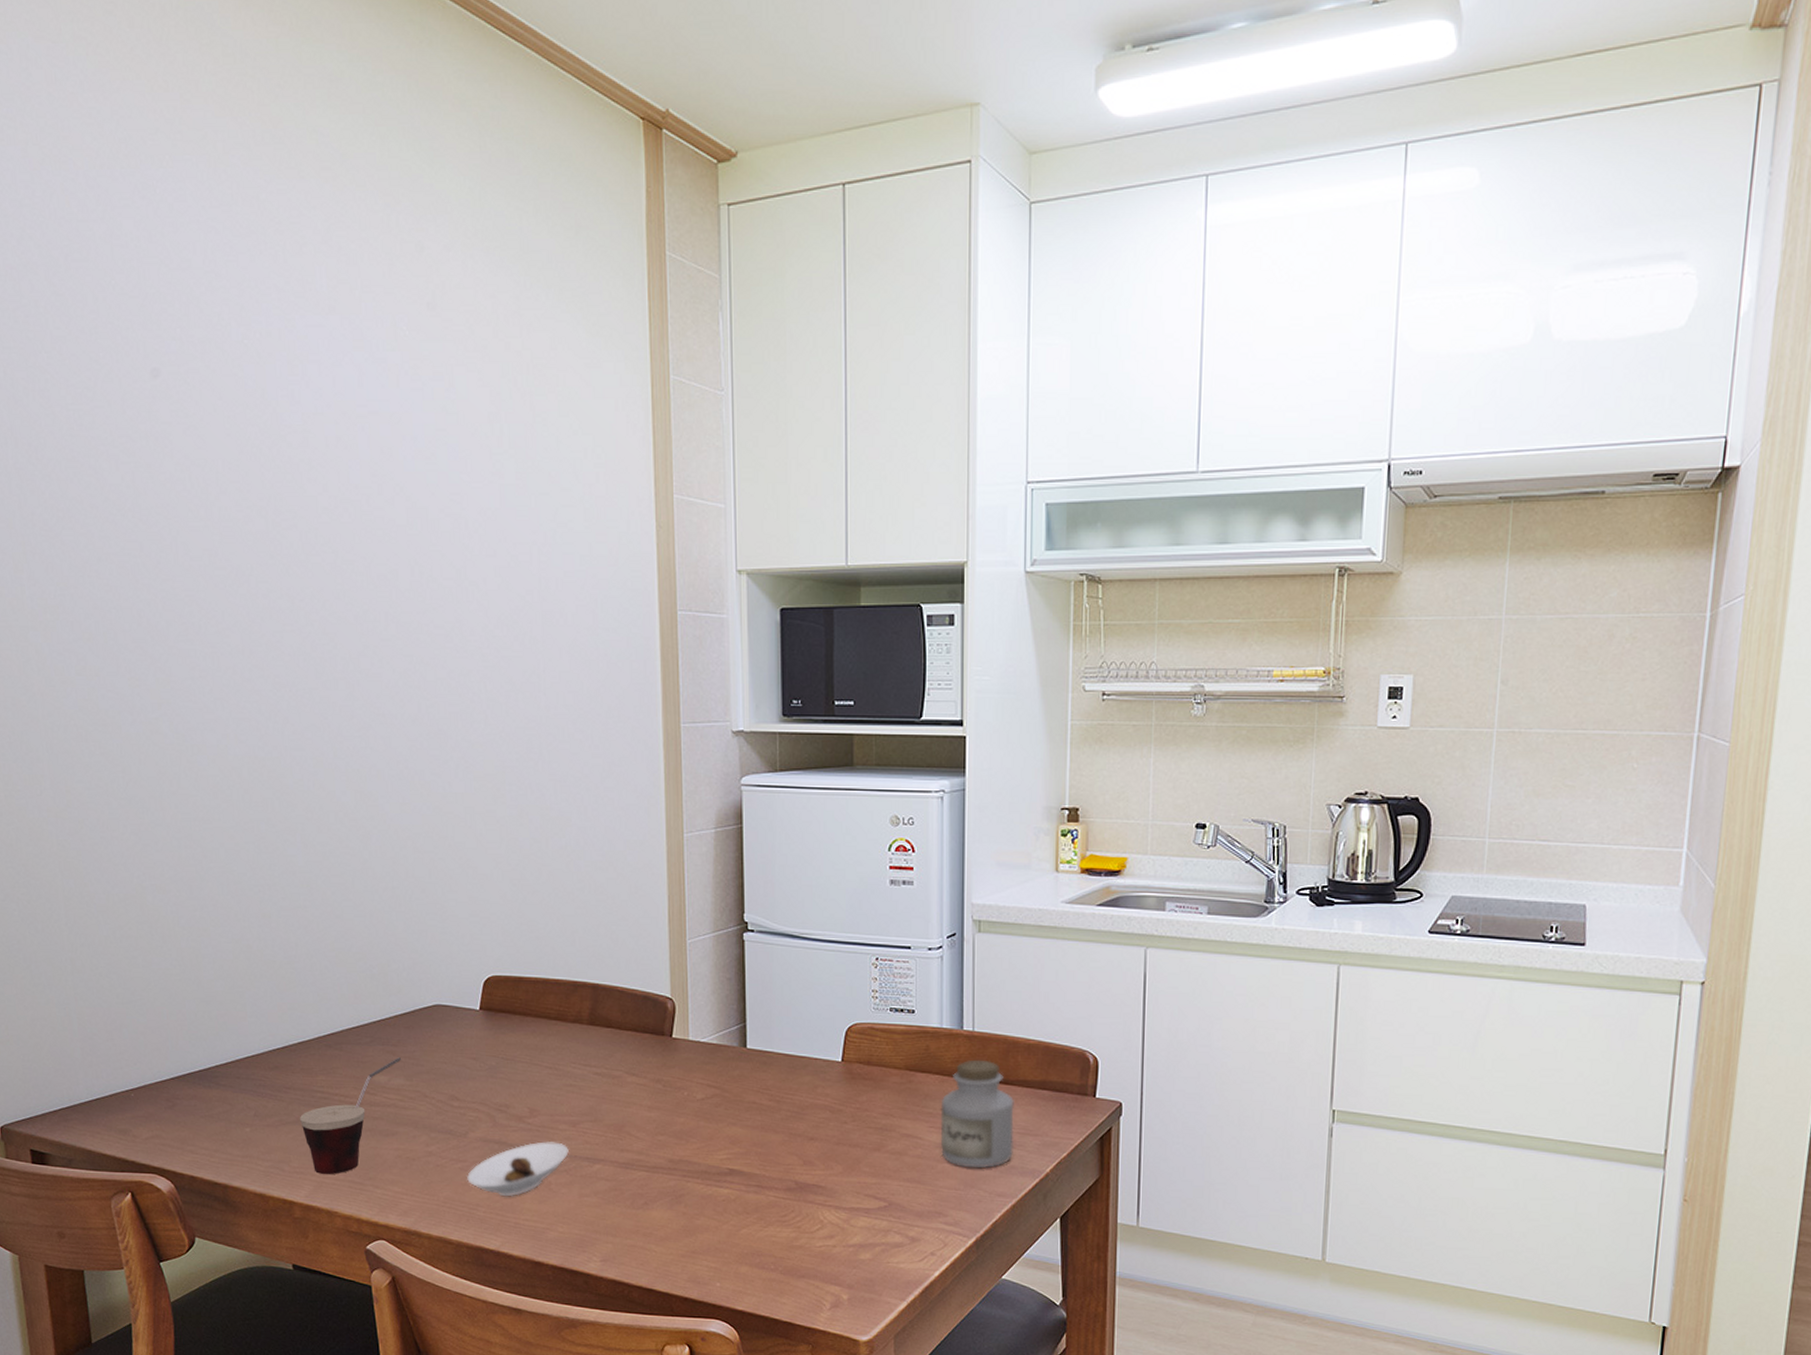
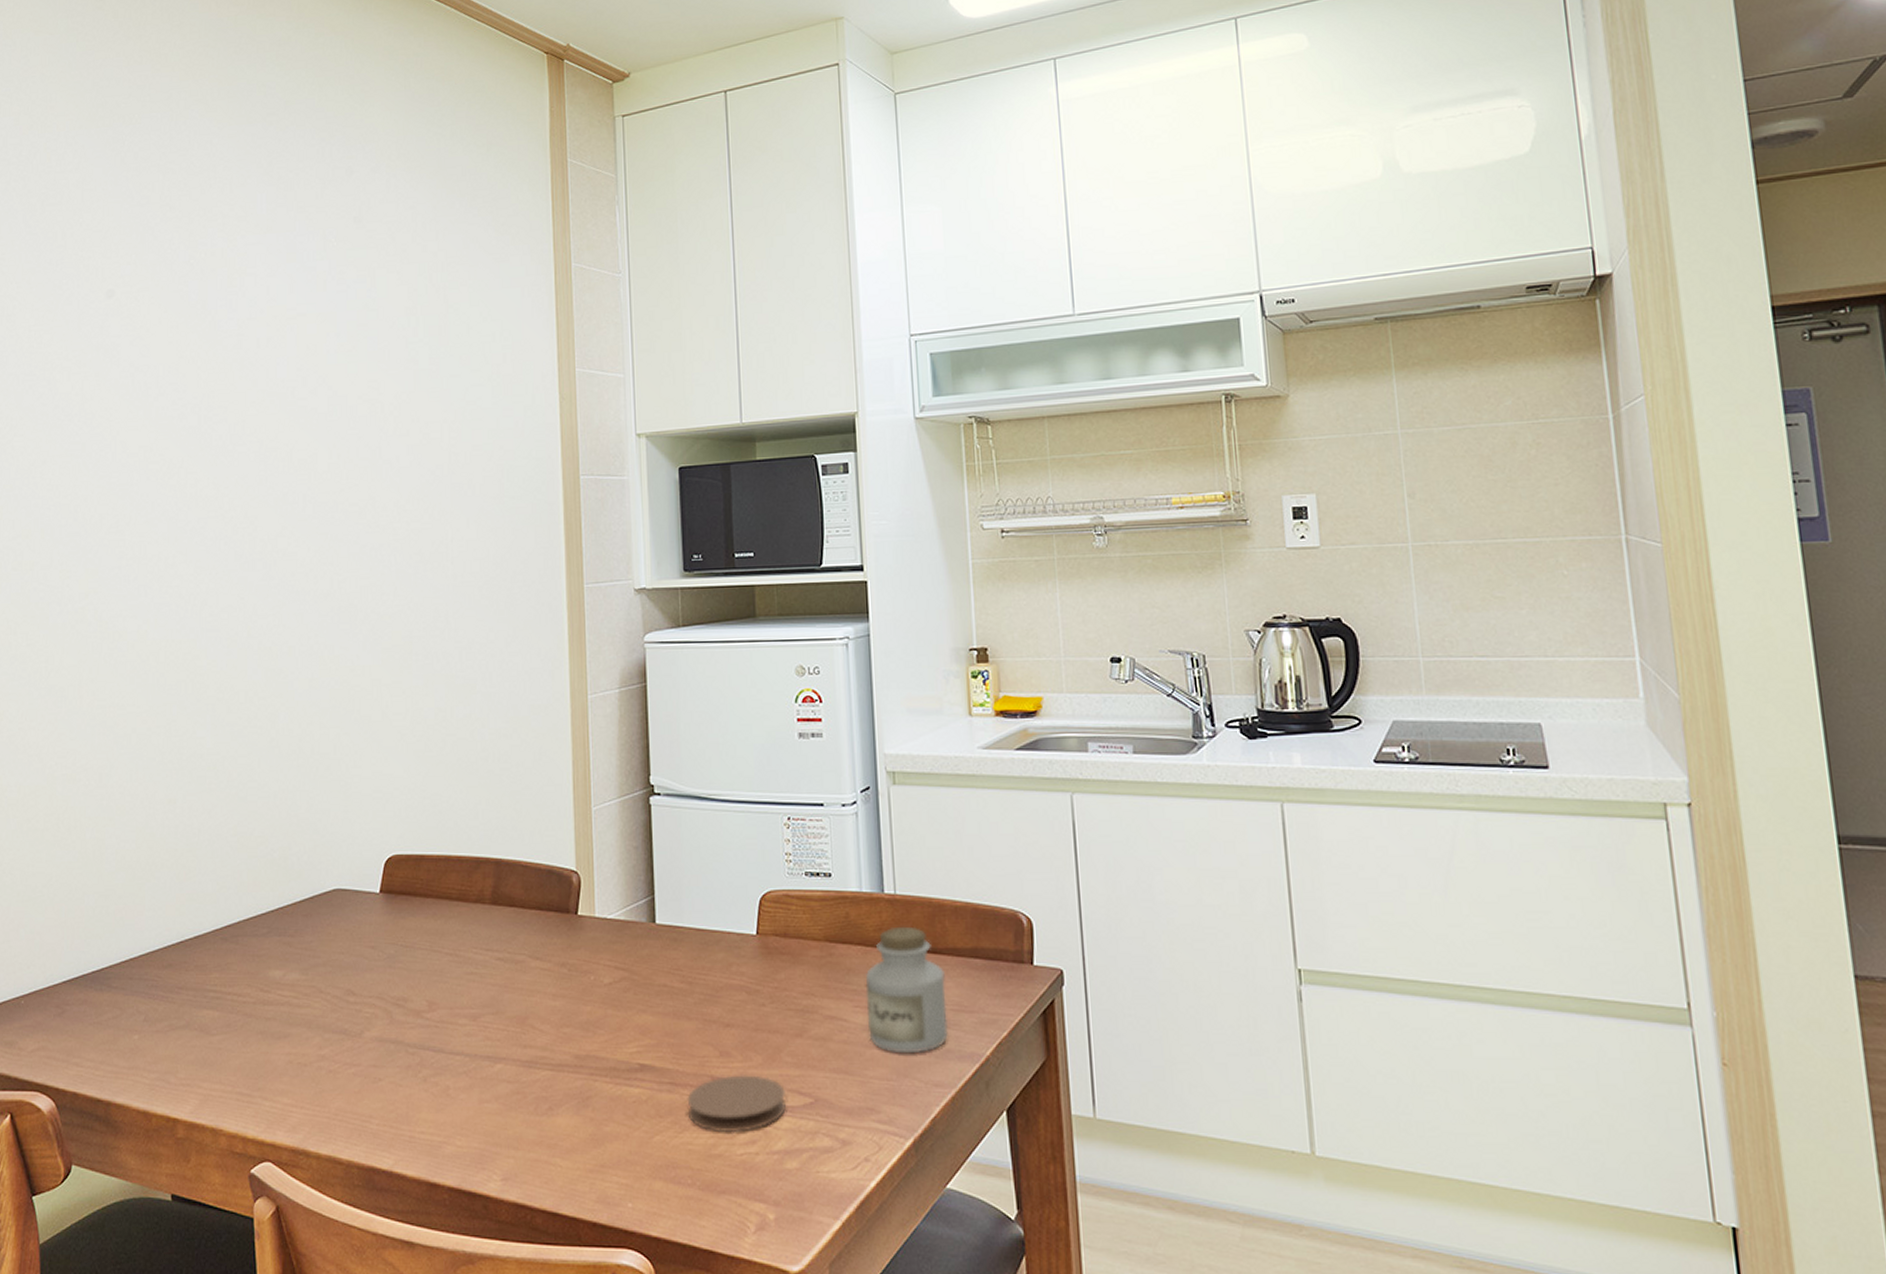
cup: present [300,1057,402,1175] -> none [191,949,299,1087]
saucer: present [467,1141,569,1197] -> none [361,1039,469,1106]
coaster: none [772,1181,863,1229] -> present [687,1075,787,1133]

